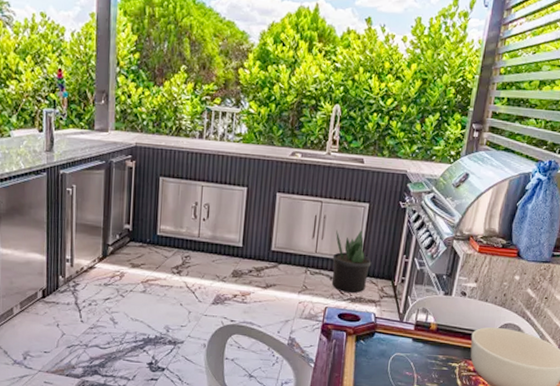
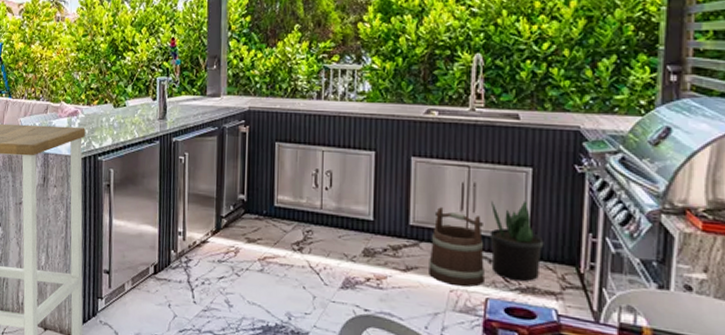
bucket: none [284,235,328,299] -> present [429,207,484,287]

